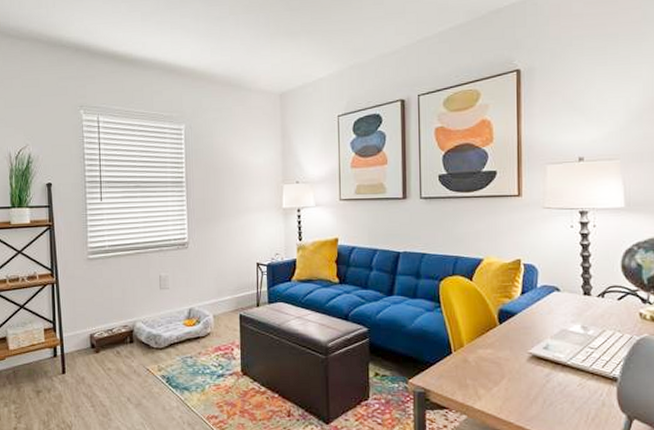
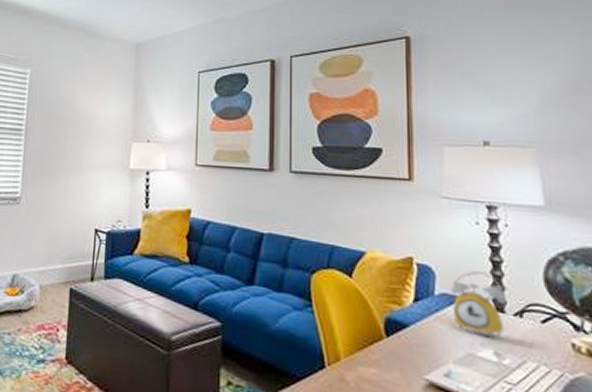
alarm clock: none [550,264,593,316] -> present [451,270,507,338]

